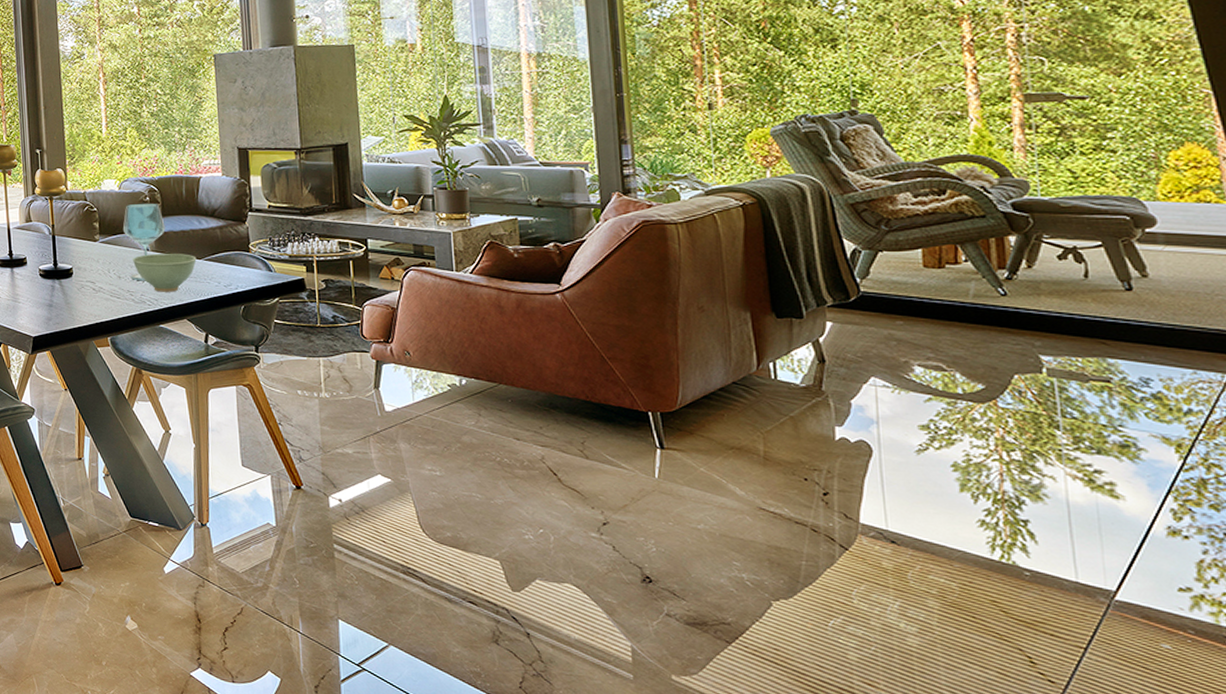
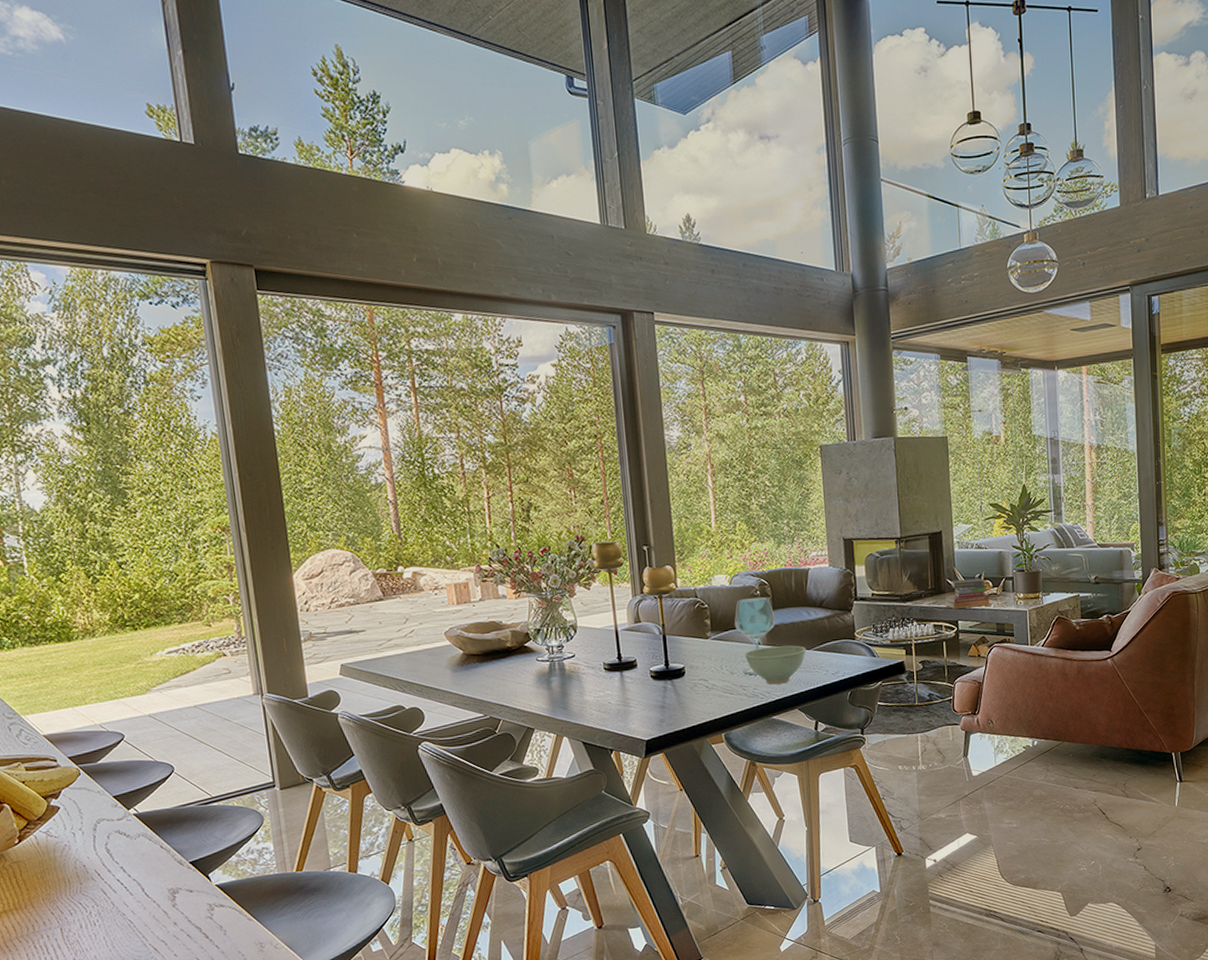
books: none [351,194,406,226] -> present [944,578,990,609]

